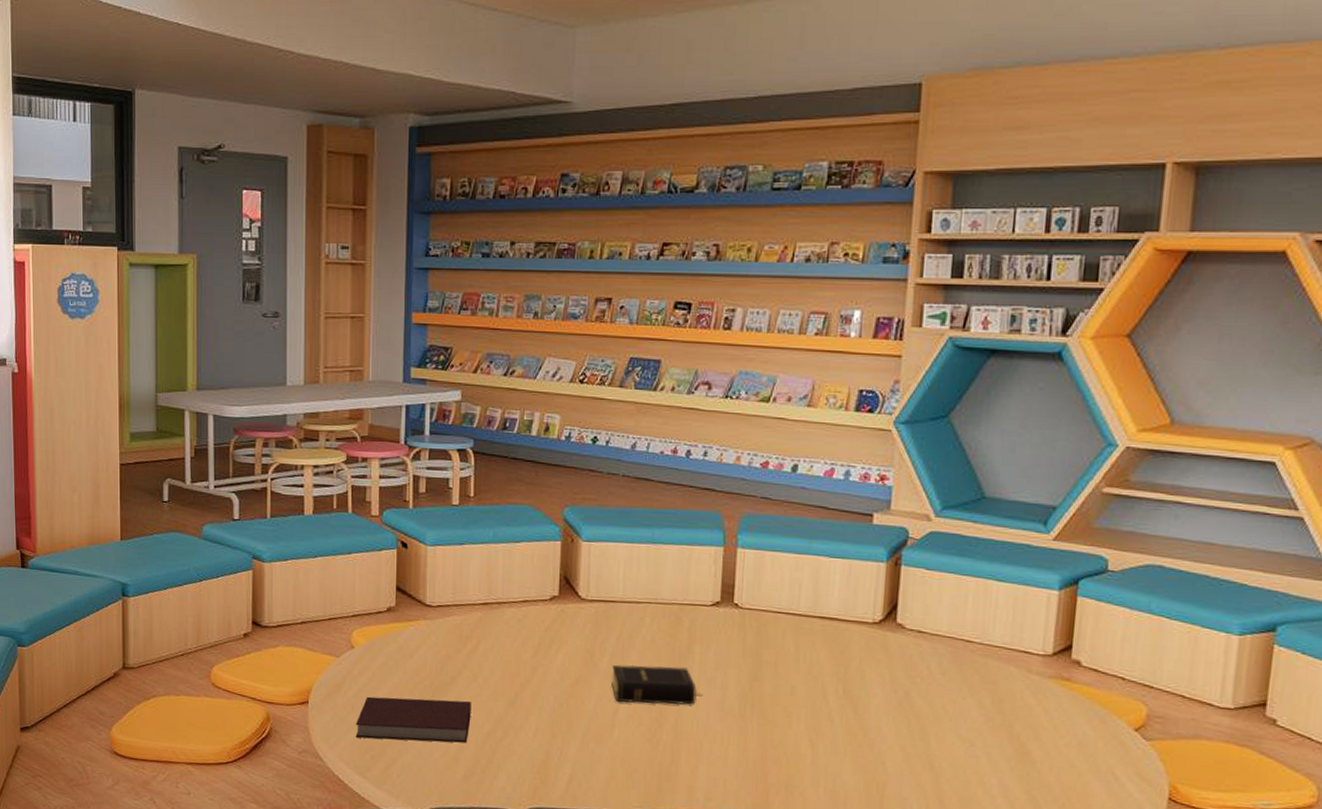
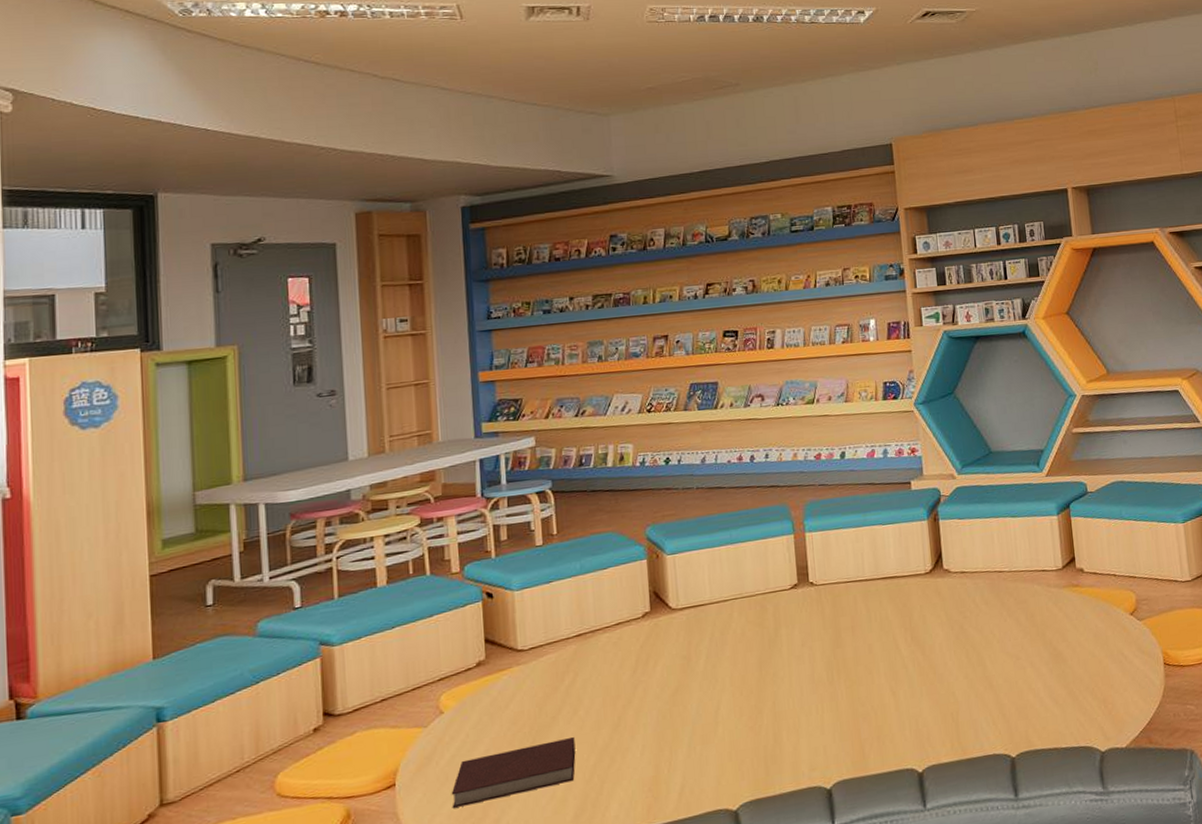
book: present [611,664,702,705] -> none [709,651,794,700]

